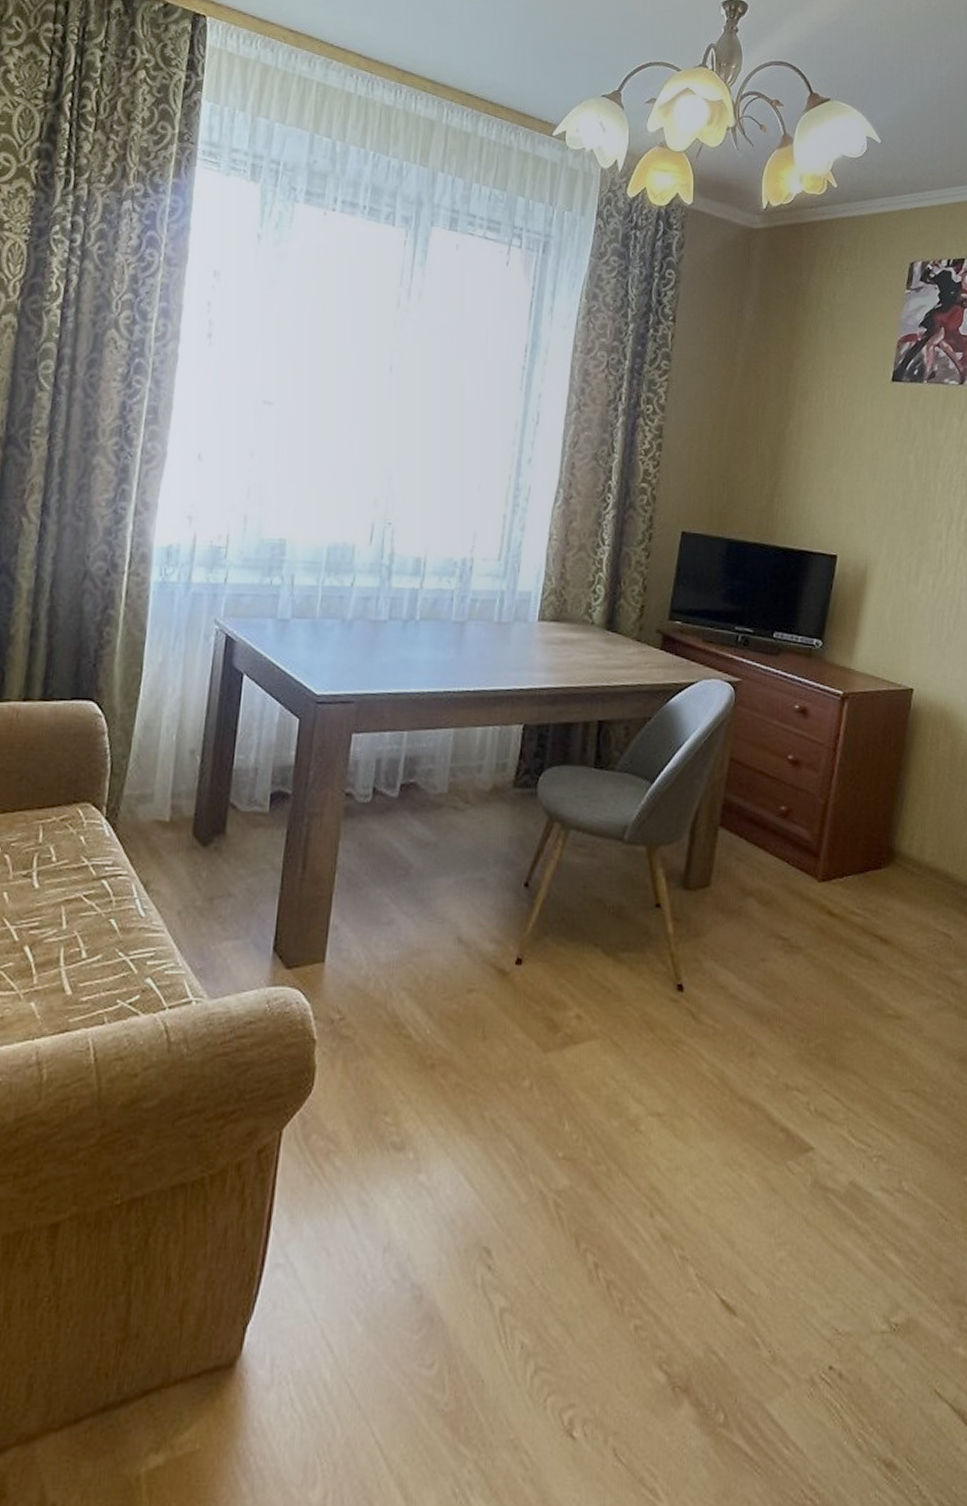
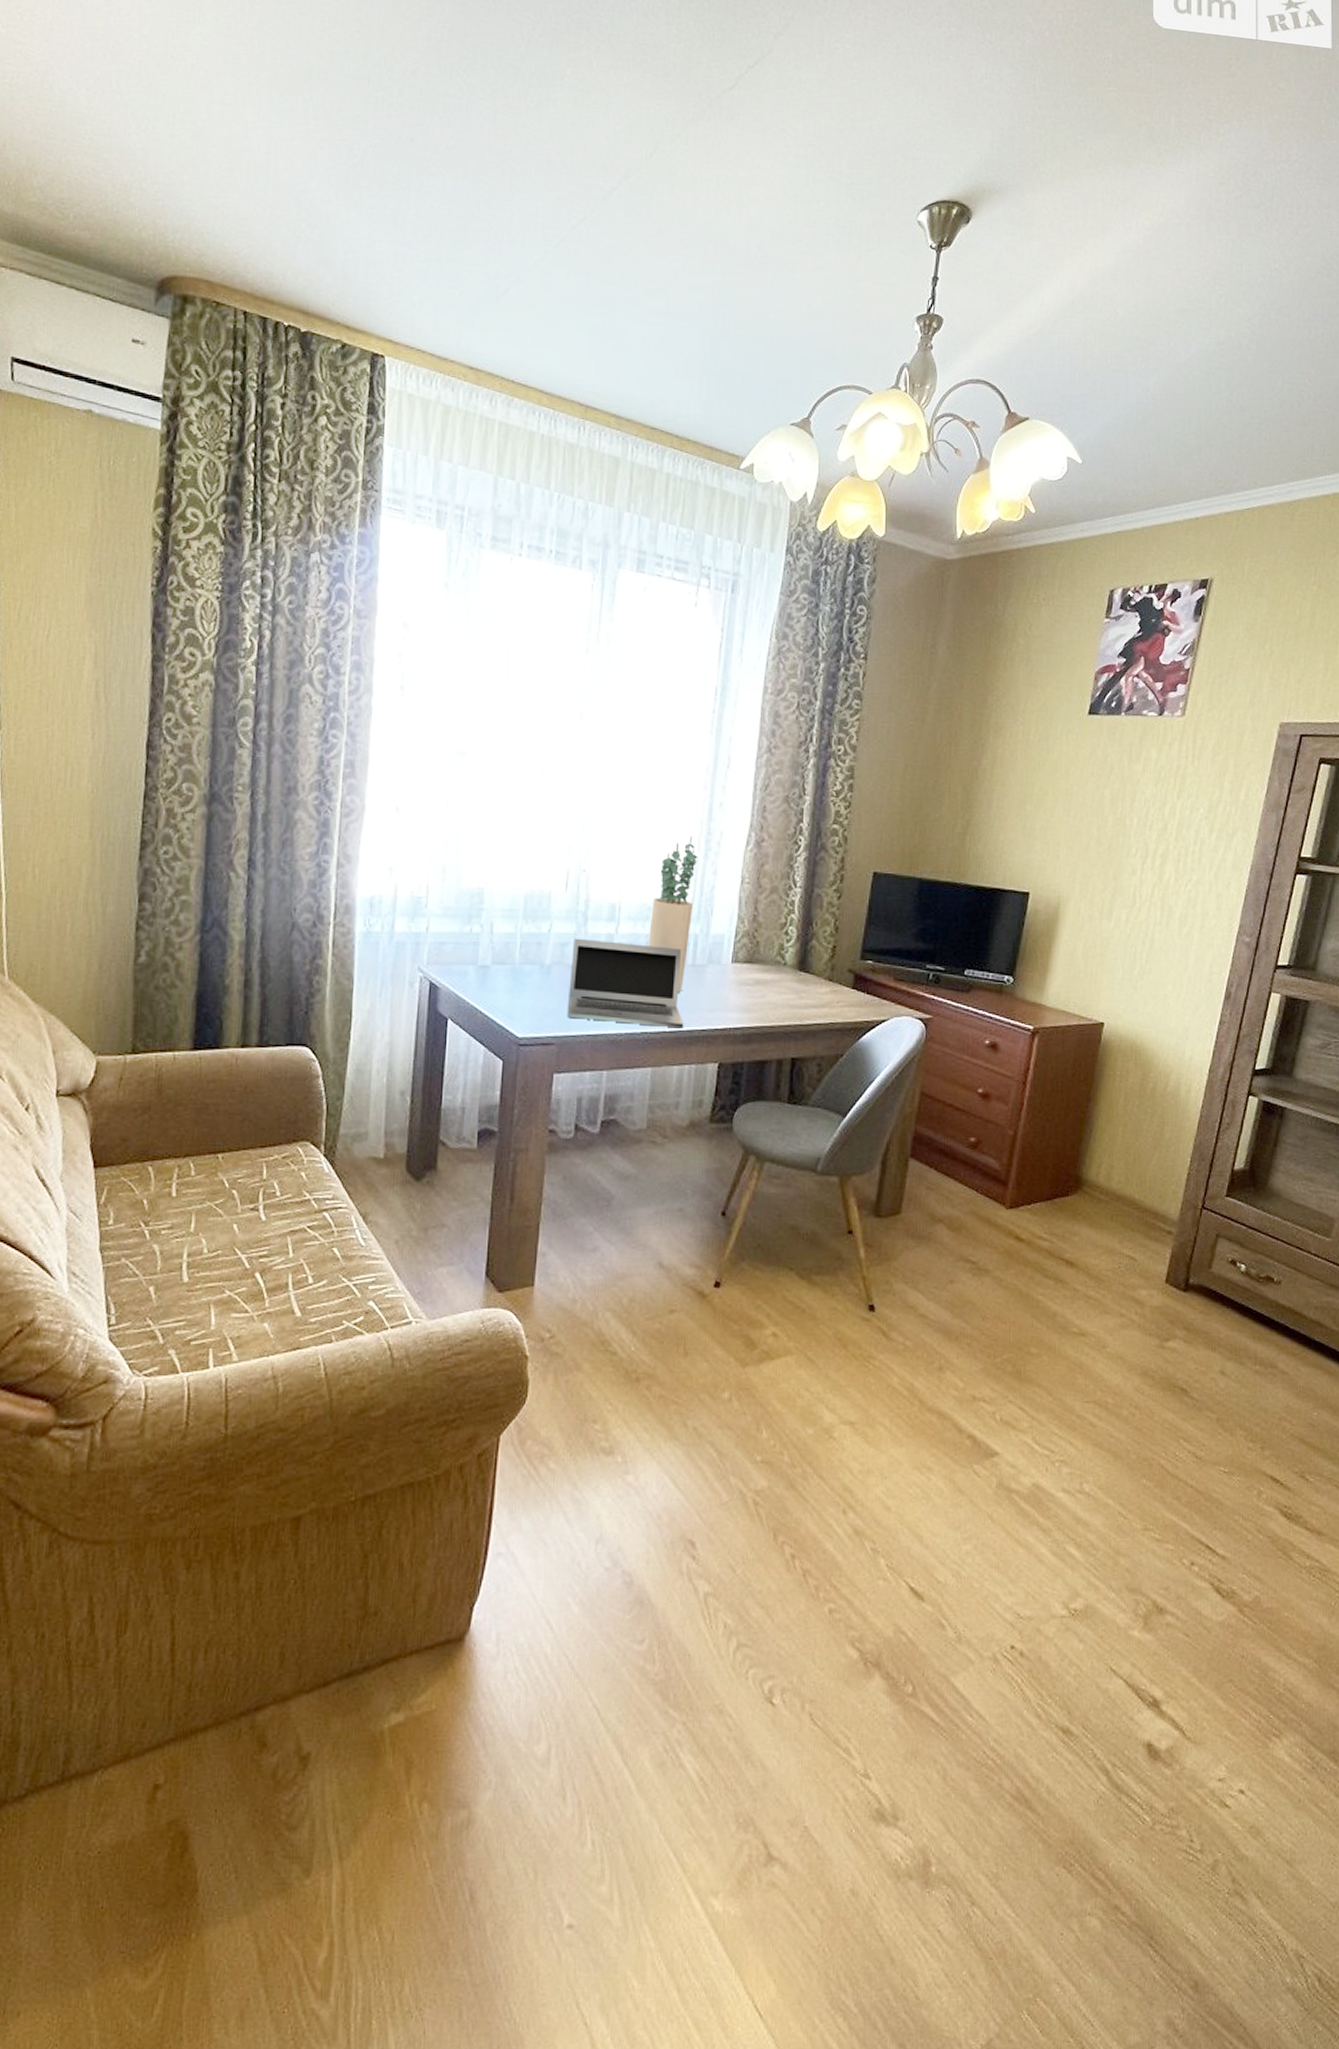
laptop: none [369,592,489,688] -> present [568,938,684,1029]
vase: none [453,491,506,652] -> present [648,836,698,994]

